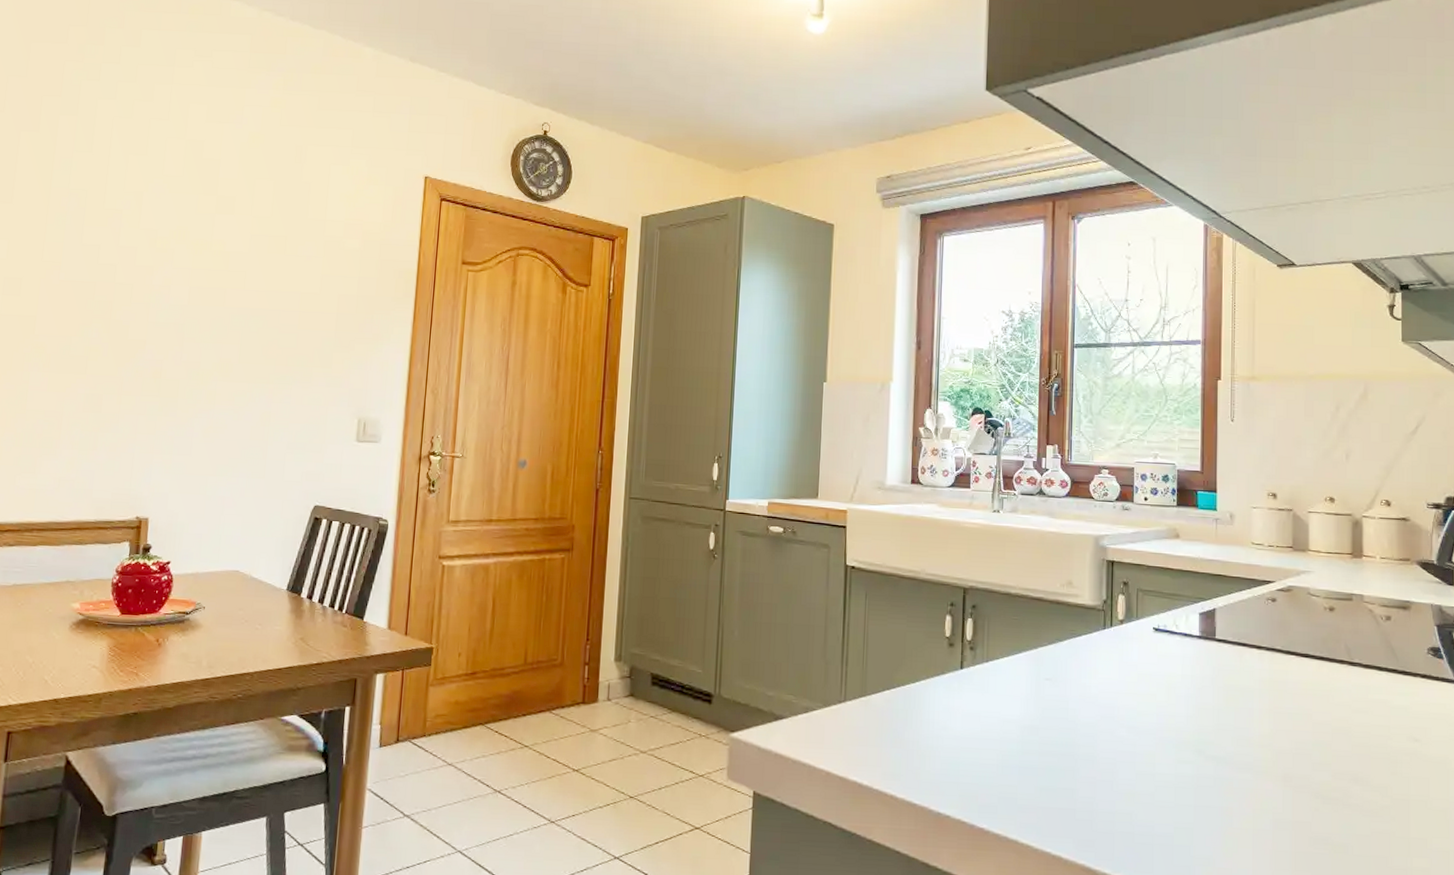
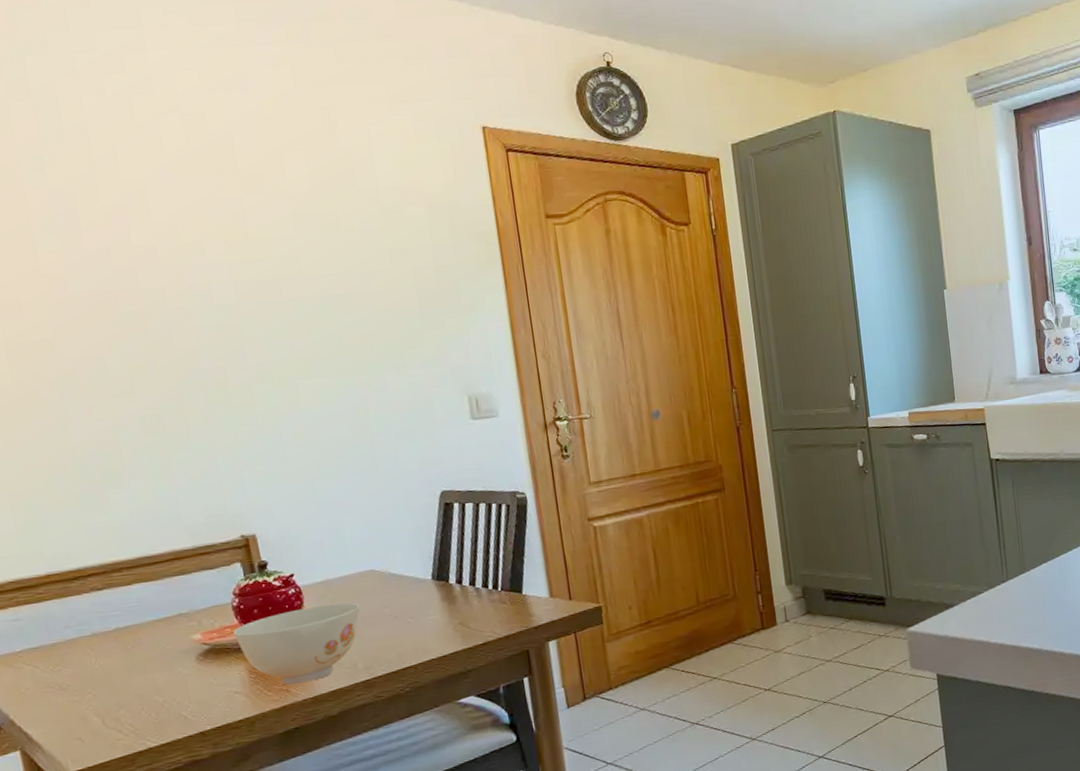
bowl: none [106,596,219,670] -> present [233,602,361,685]

